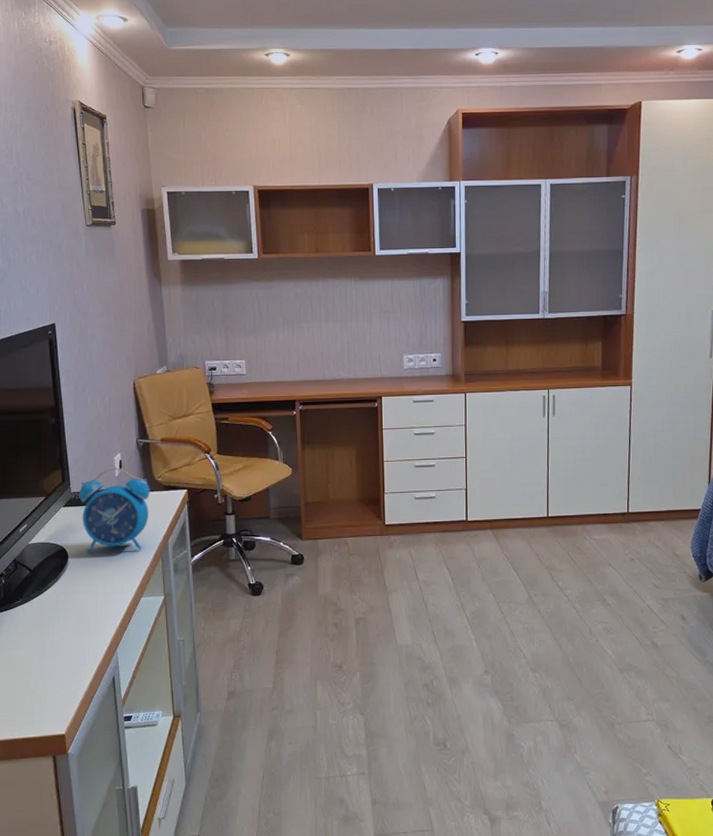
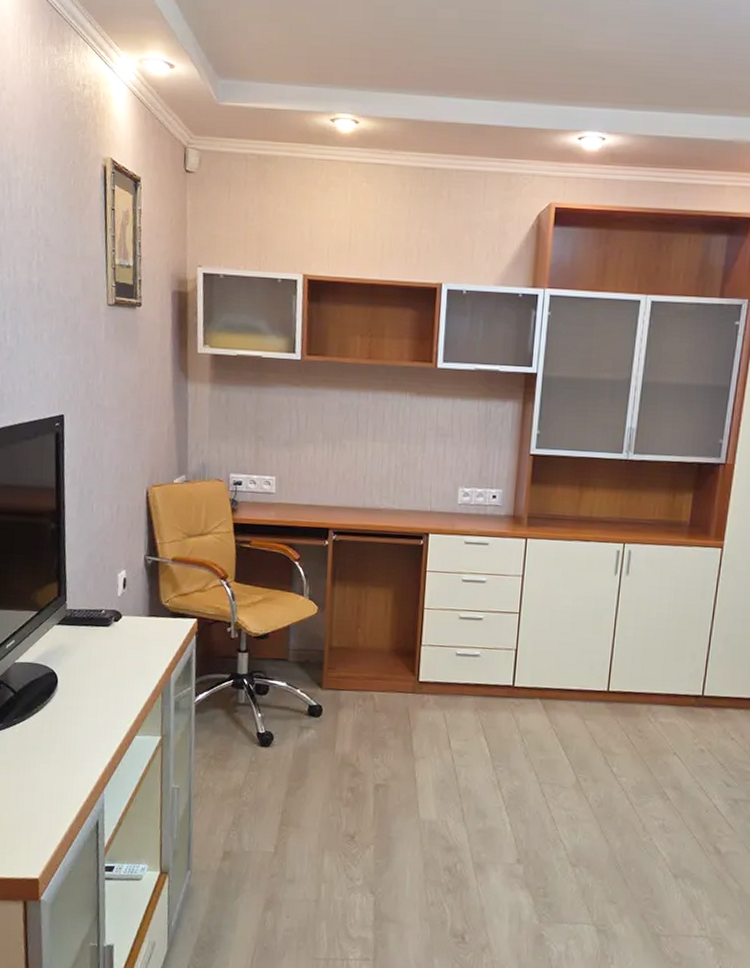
alarm clock: present [79,467,150,553] -> none [75,585,155,682]

